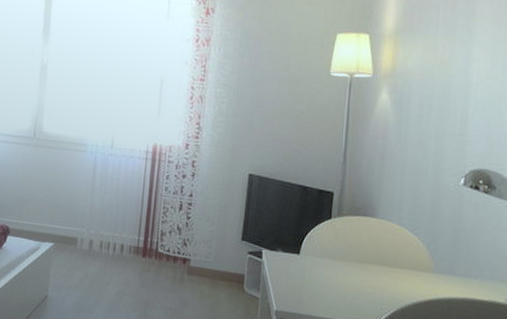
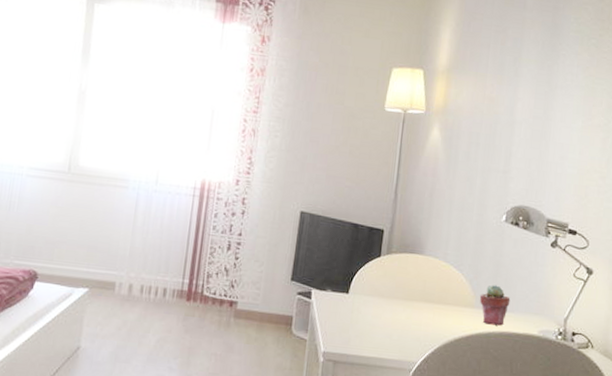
potted succulent: none [438,249,473,292] -> present [479,285,511,326]

